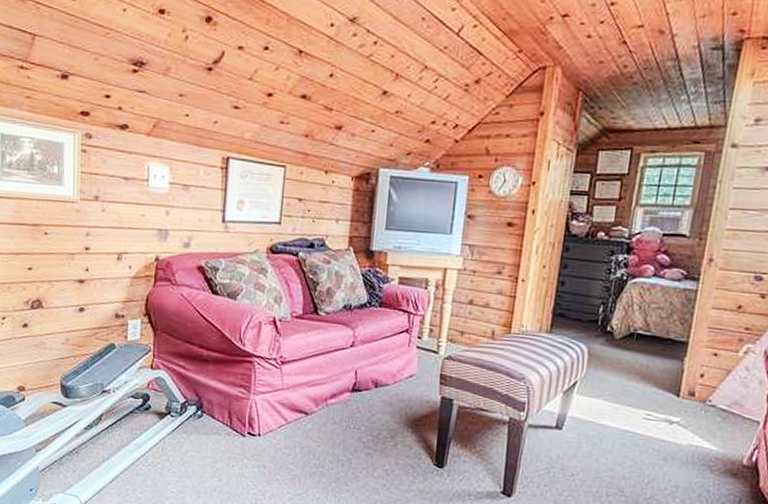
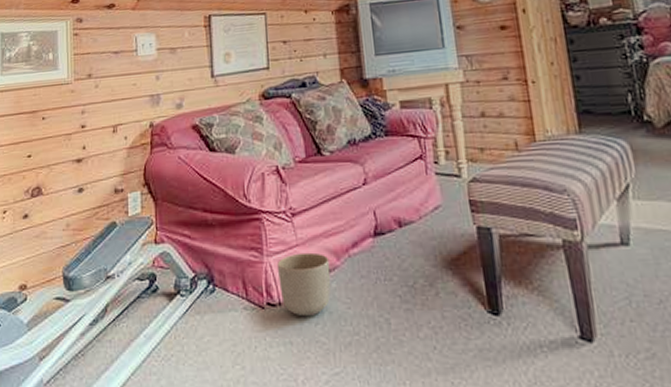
planter: none [261,396,309,448] -> present [278,252,331,317]

